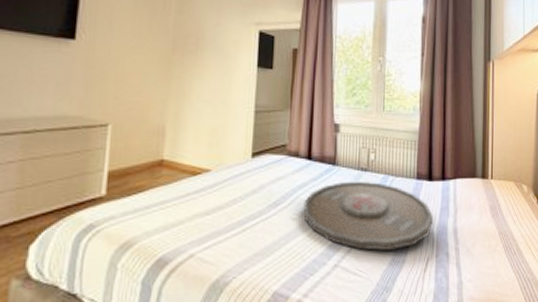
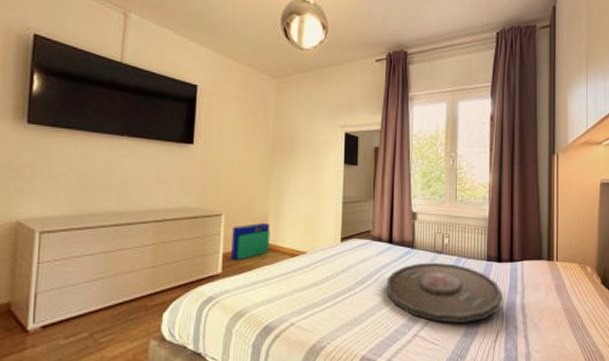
air purifier: none [118,135,168,180] -> present [231,223,270,260]

